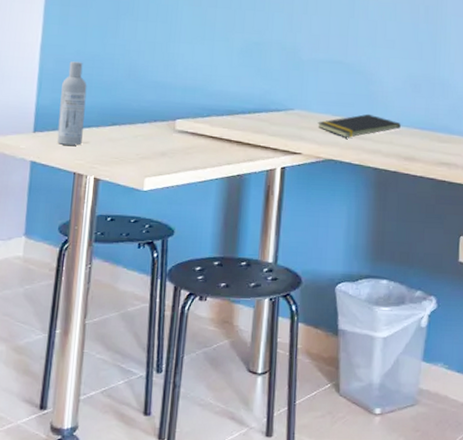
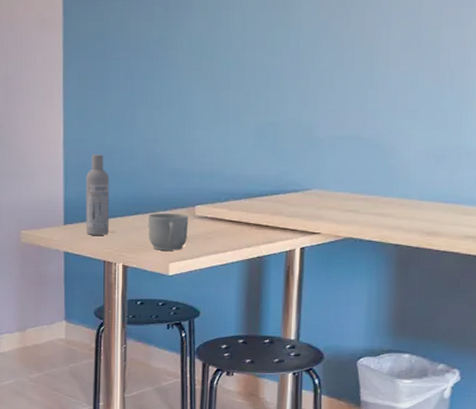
mug: none [124,125,168,165] -> present [148,213,189,251]
notepad: present [317,113,401,138] -> none [336,189,423,215]

